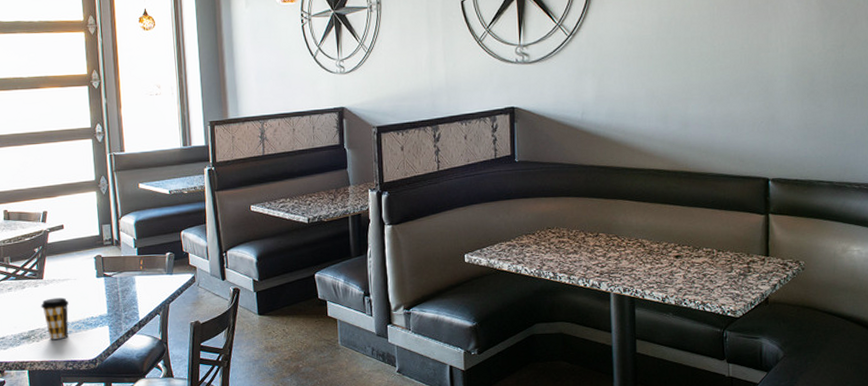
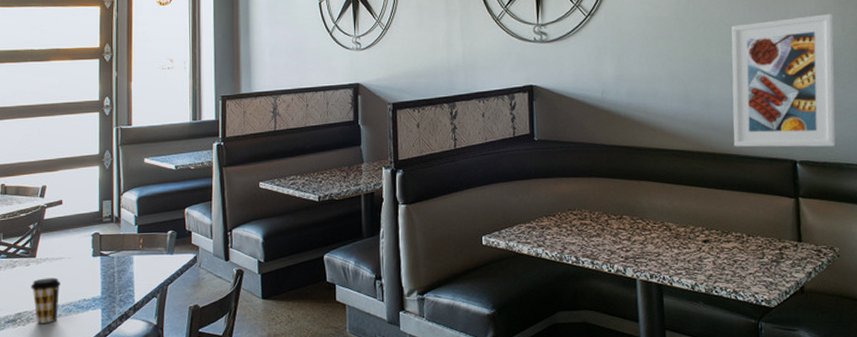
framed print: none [709,30,815,166] -> present [731,14,836,147]

